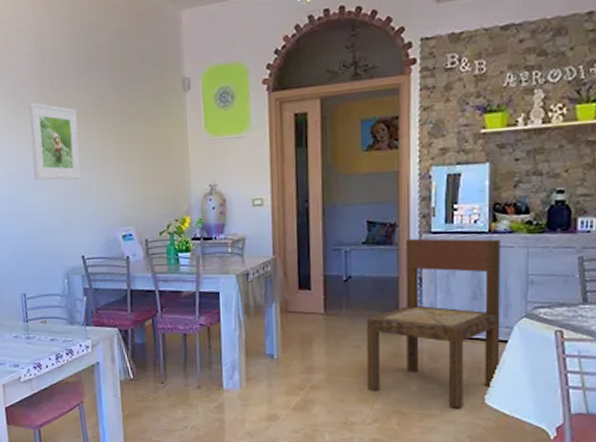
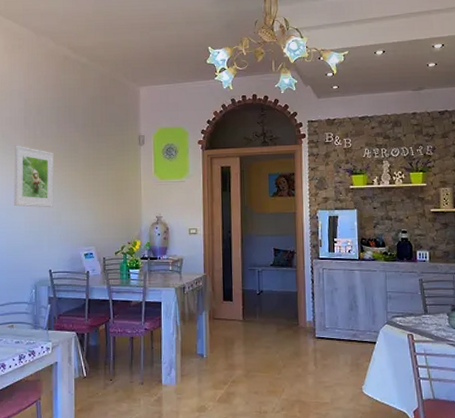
dining chair: present [366,238,501,408] -> none [274,262,372,397]

